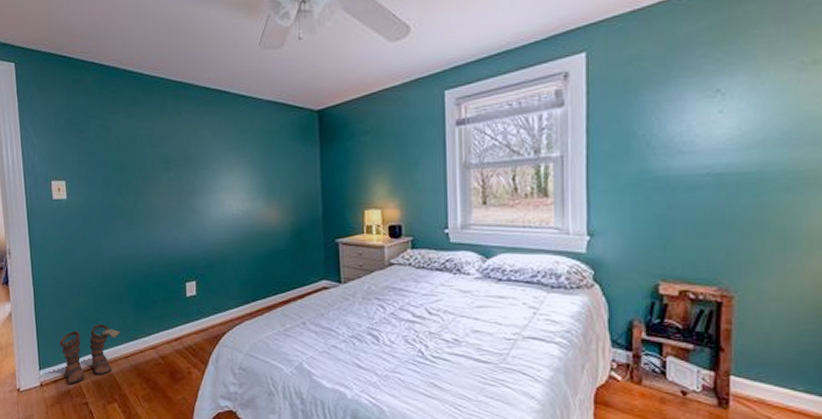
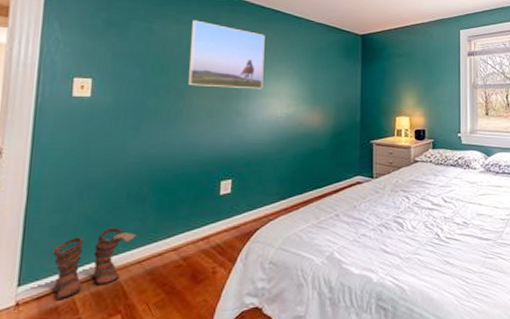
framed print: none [142,111,216,184] -> present [187,20,265,89]

